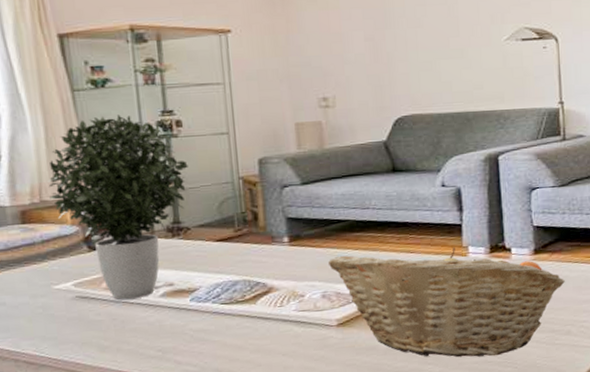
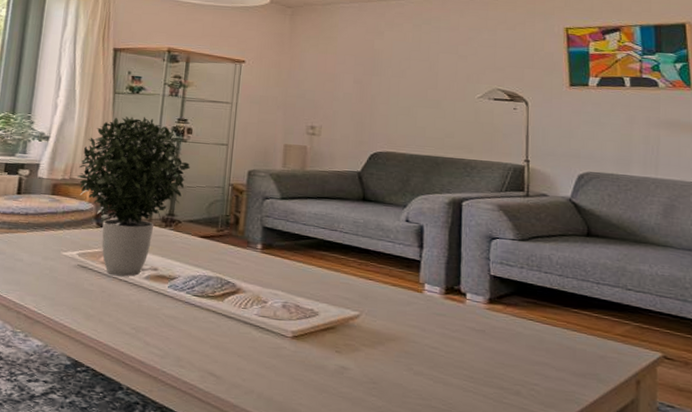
fruit basket: present [329,247,565,358] -> none [293,270,518,403]

